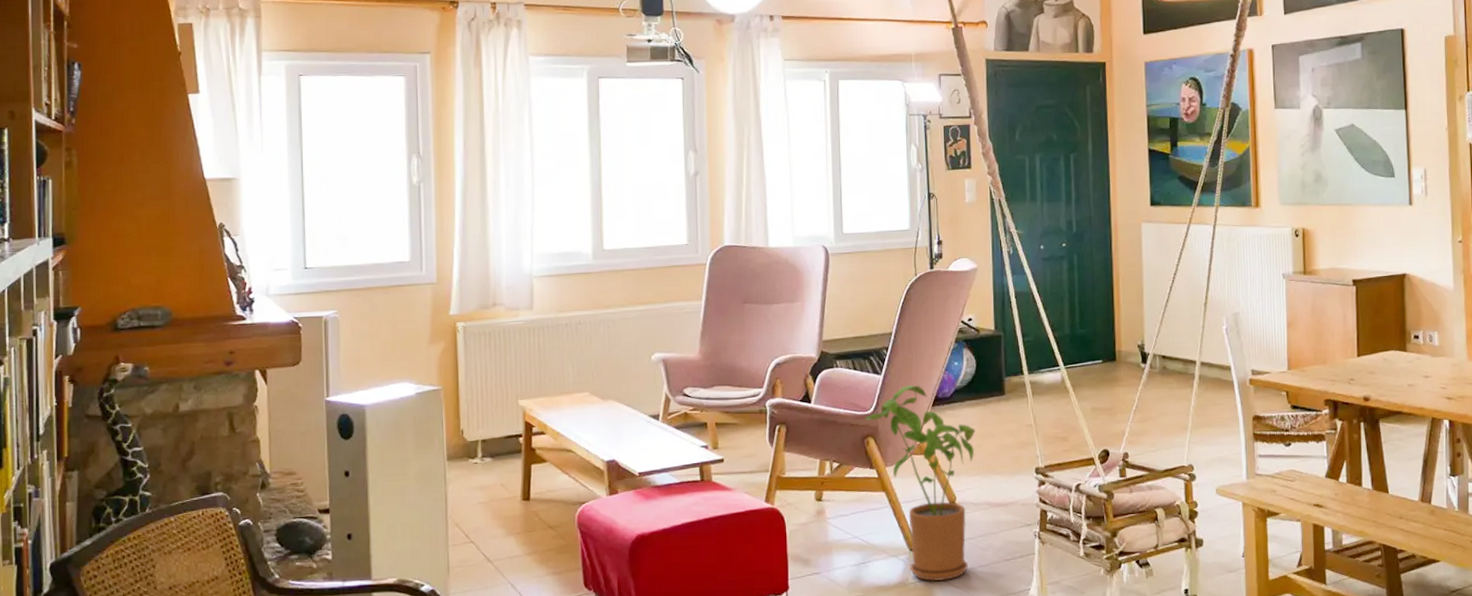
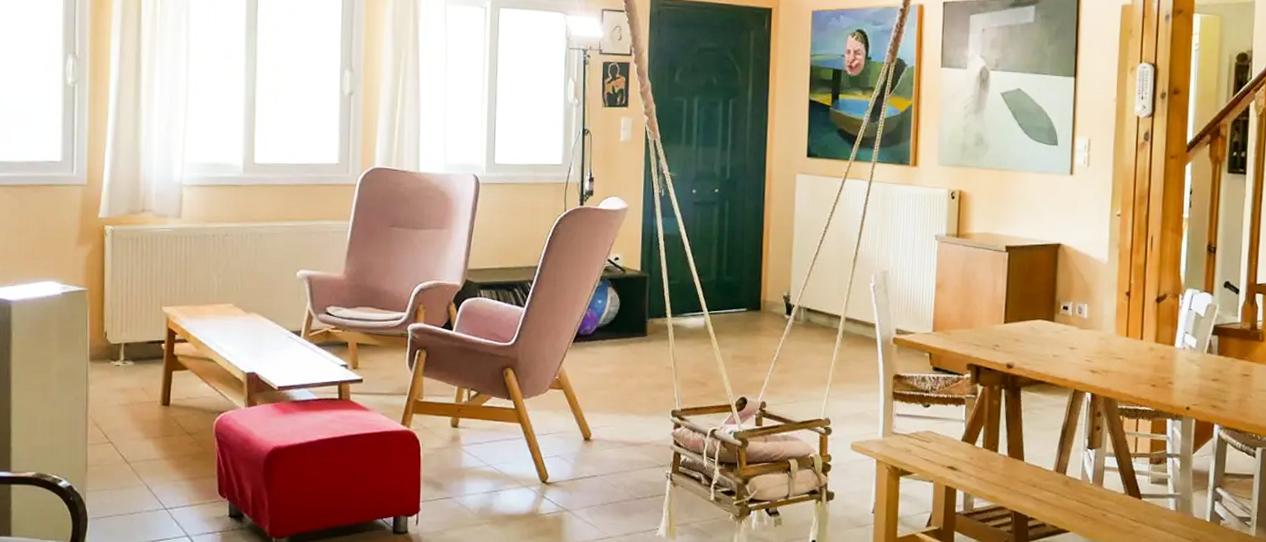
house plant: present [864,385,976,582] -> none [505,320,615,515]

